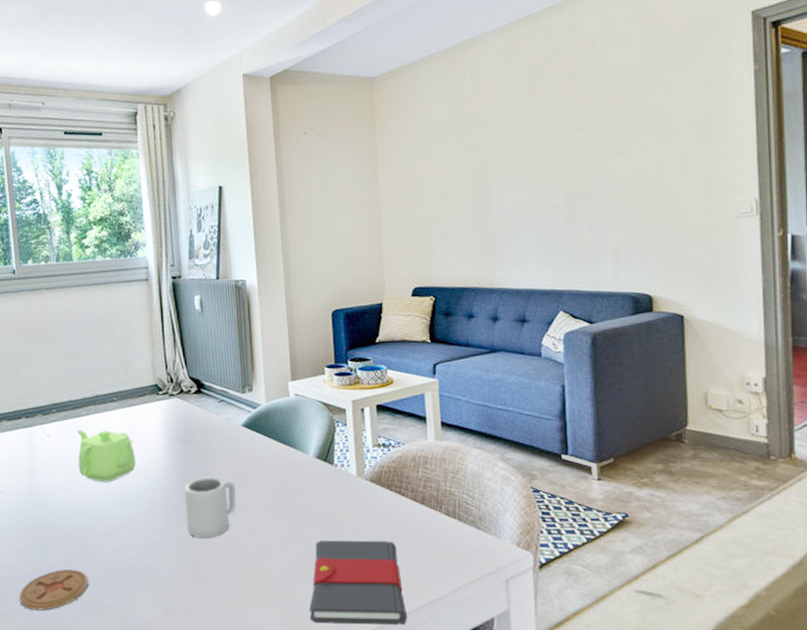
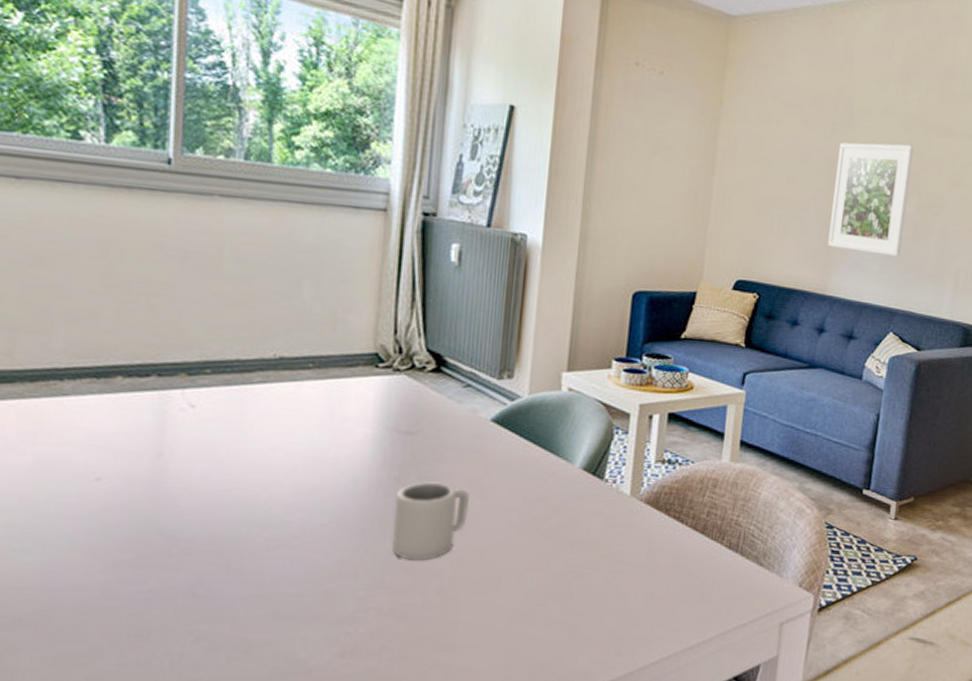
coaster: present [19,569,88,610] -> none [108,594,228,649]
teapot: present [76,430,136,482] -> none [236,402,330,478]
book: present [309,540,408,626] -> none [541,571,664,673]
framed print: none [483,145,556,246] -> present [828,142,915,257]

